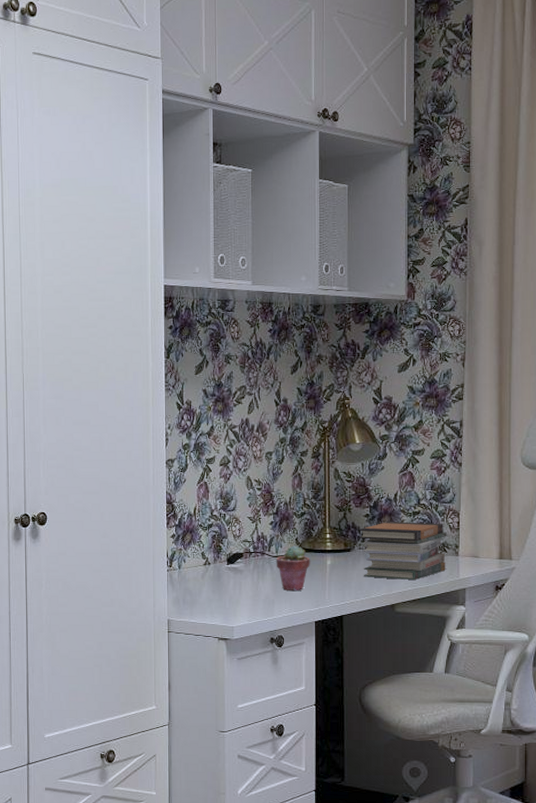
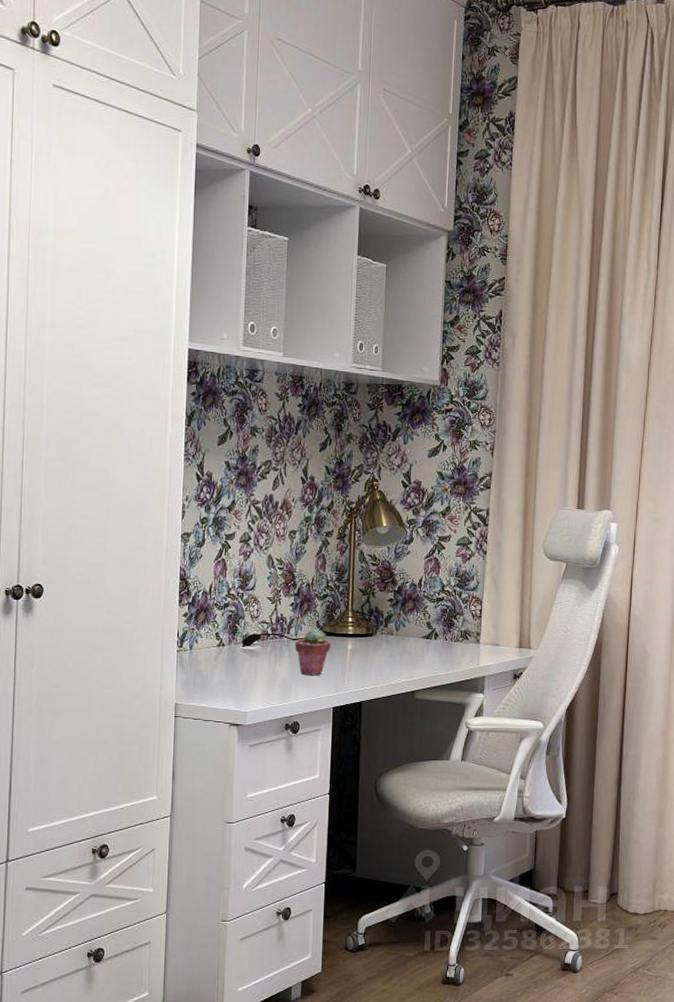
book stack: present [359,522,447,581] -> none [382,607,469,667]

